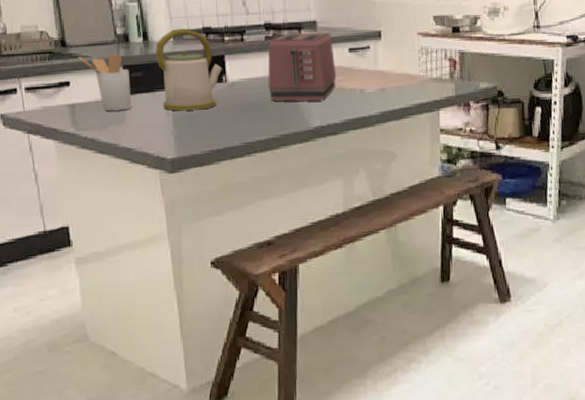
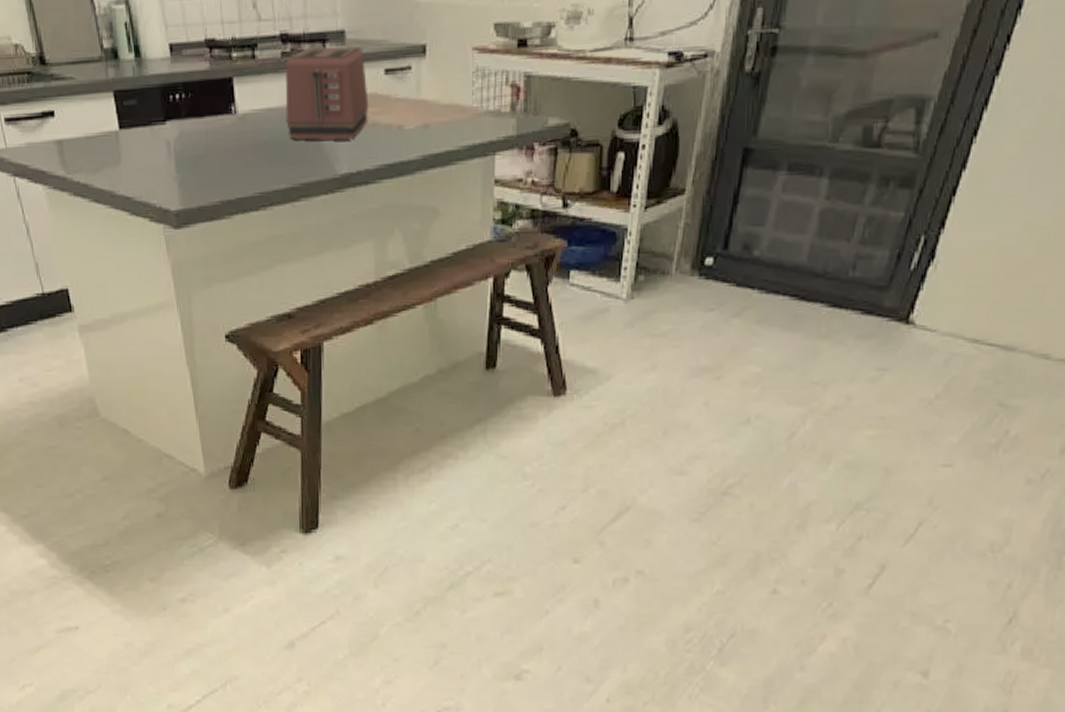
utensil holder: present [78,54,132,112] -> none [60,75,127,150]
kettle: present [155,28,223,111] -> none [150,41,231,151]

